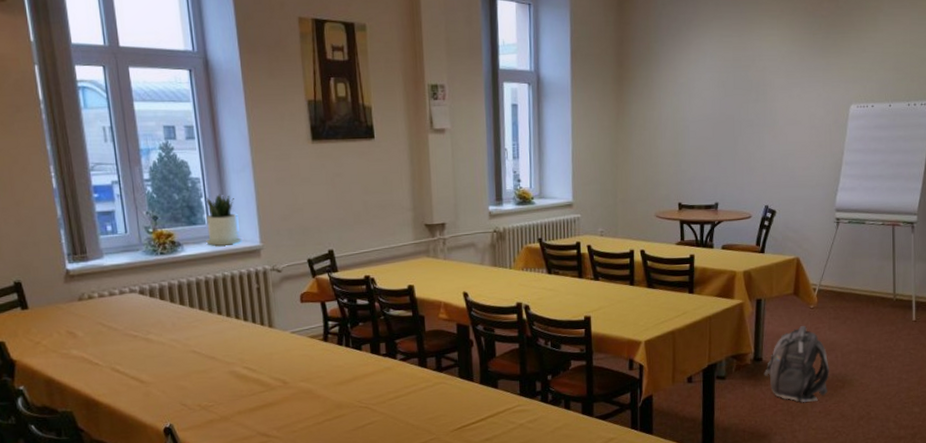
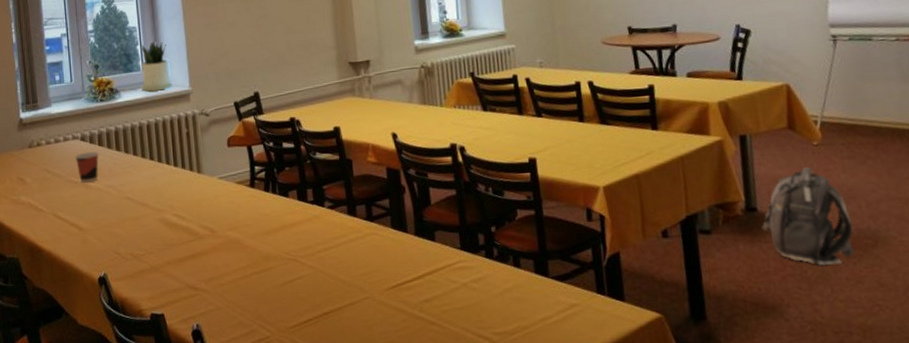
cup: none [133,305,161,337] -> present [75,151,99,183]

